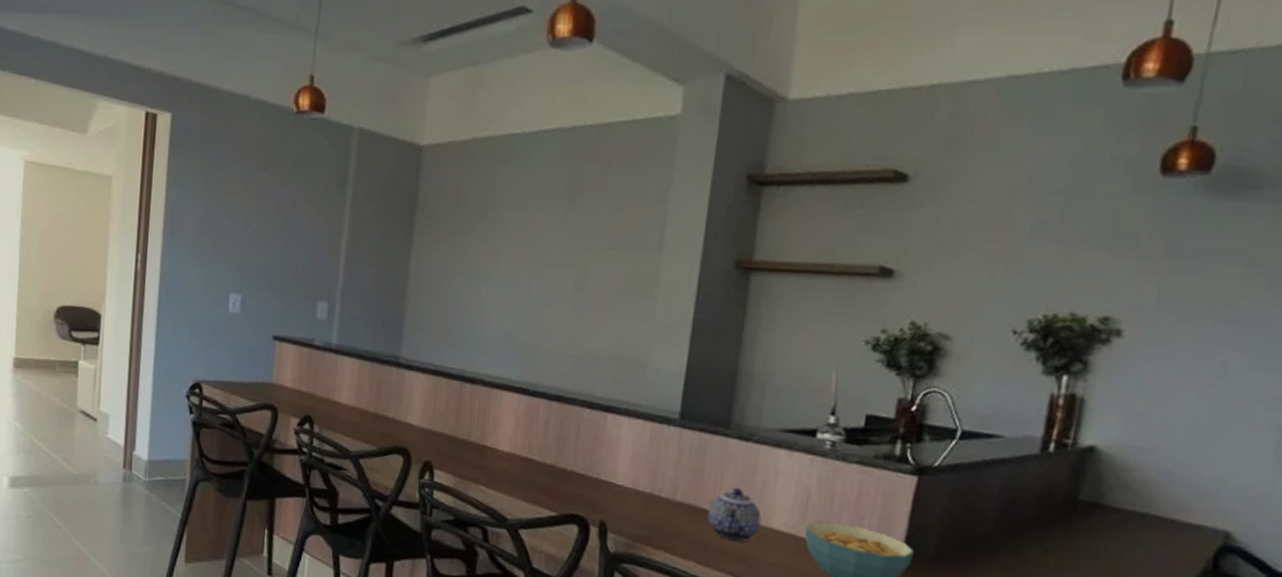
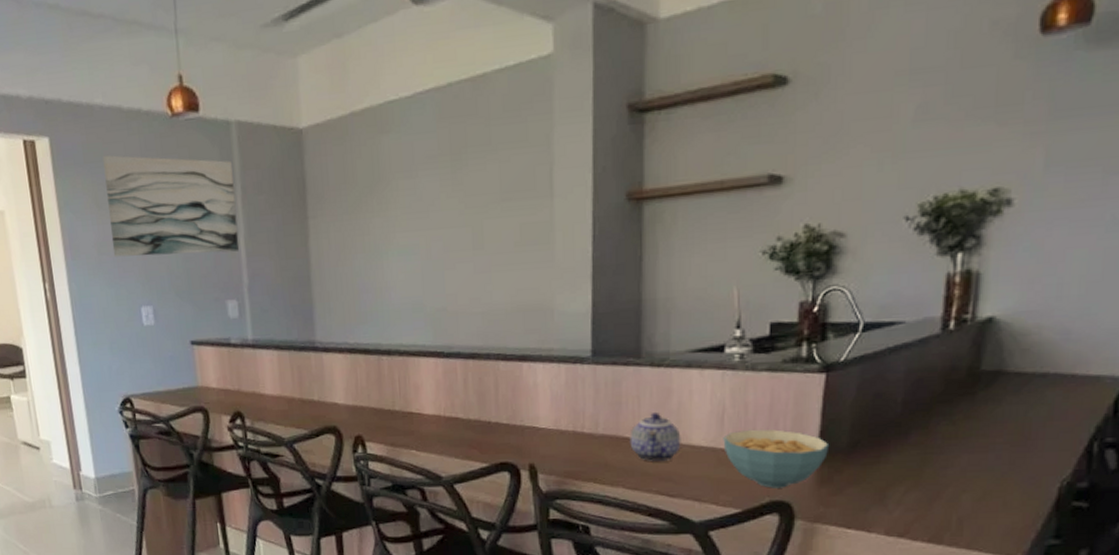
wall art: none [212,139,347,254] -> present [102,154,240,257]

